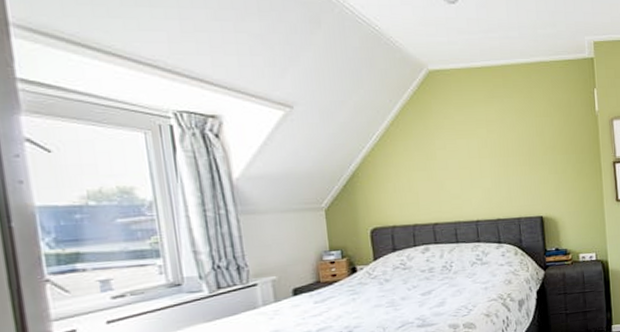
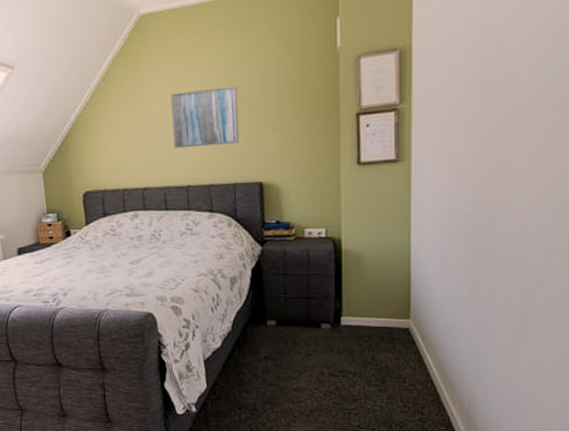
wall art: none [459,136,522,188] -> present [171,86,239,149]

